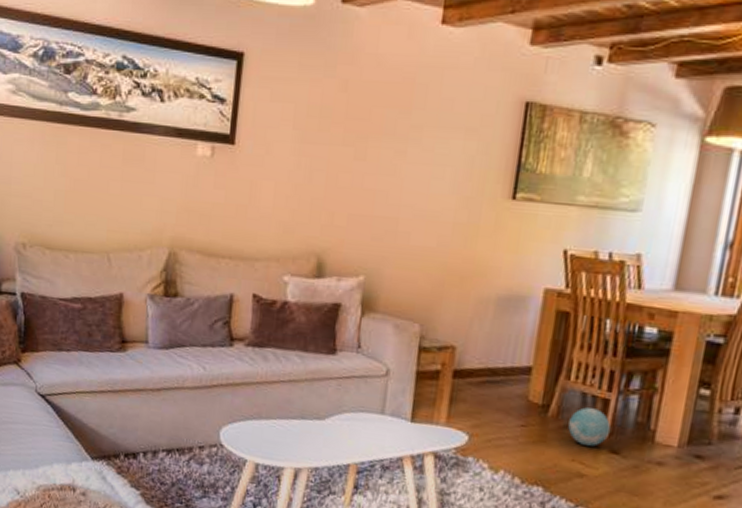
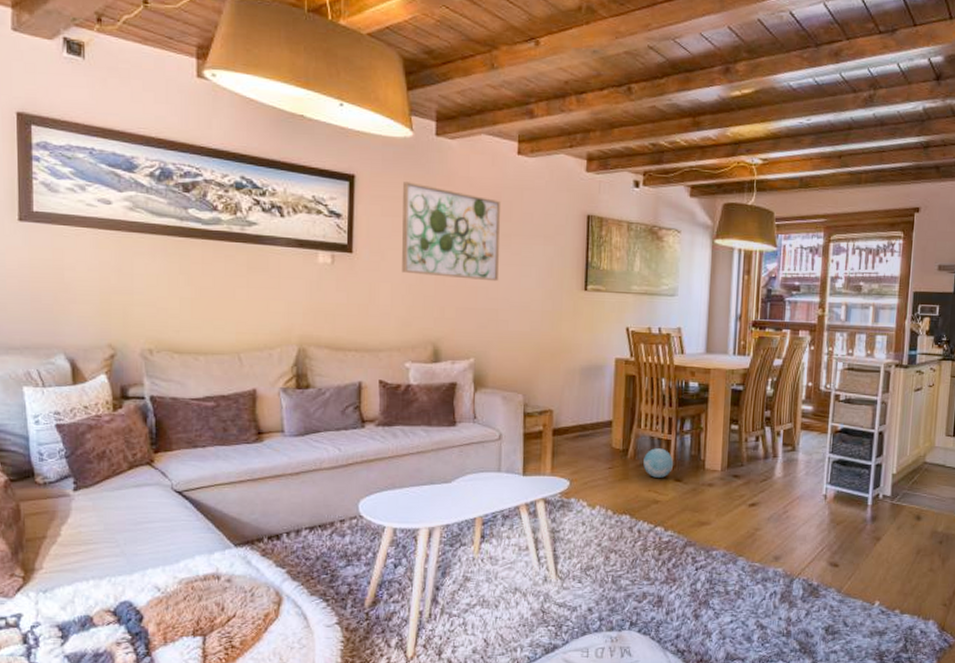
wall art: none [288,60,415,184] -> present [402,182,501,282]

